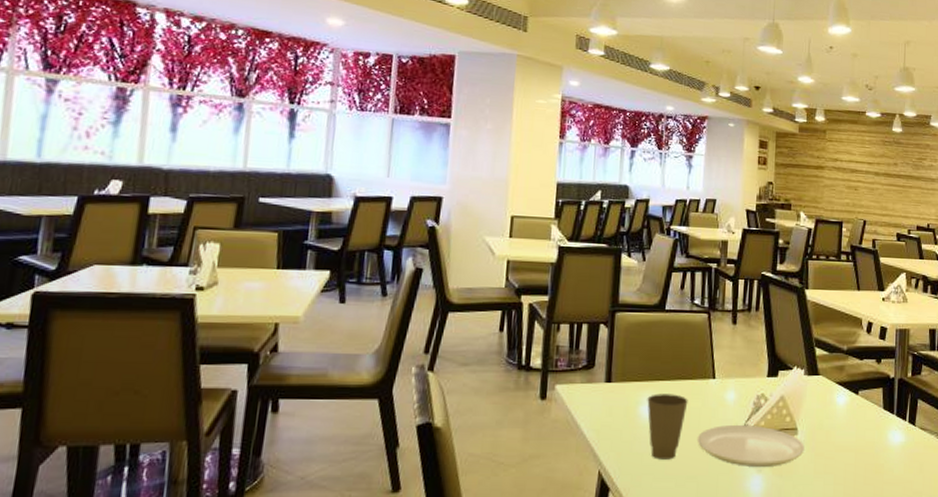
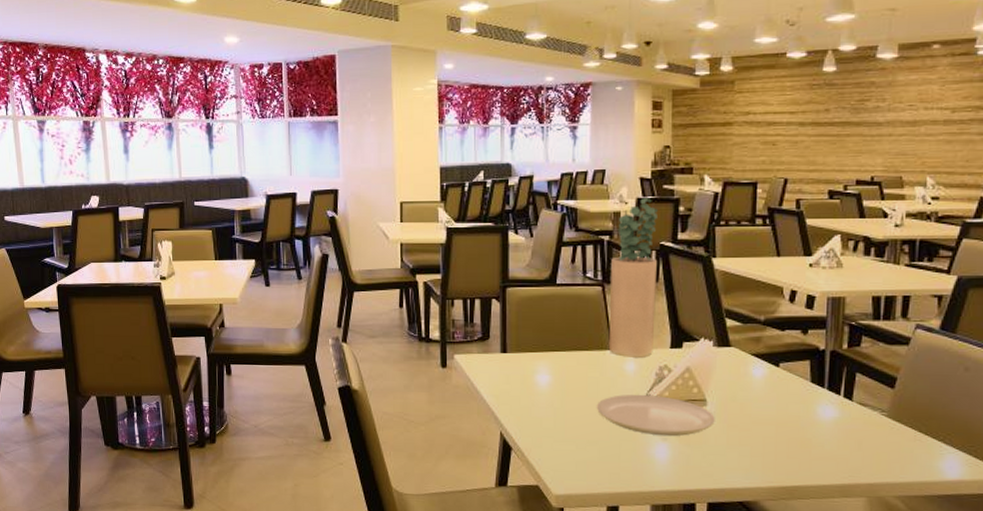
cup: present [647,394,688,460] -> none [543,363,585,425]
vase: none [711,221,760,387] -> present [608,190,658,358]

